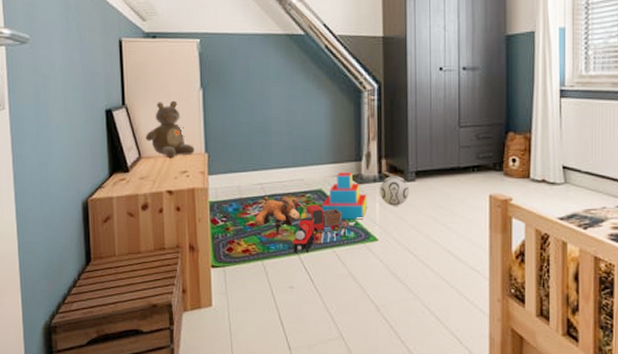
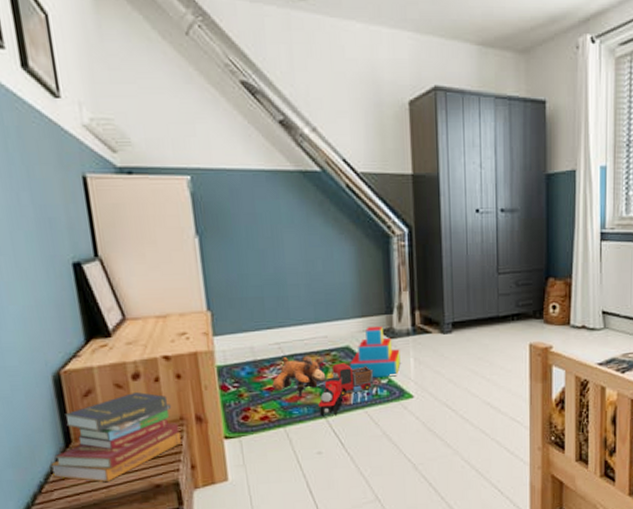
books: none [73,221,176,299] -> present [51,392,181,483]
teddy bear: present [145,100,195,158] -> none [128,250,194,318]
soccer ball: present [380,176,410,206] -> none [414,328,447,360]

